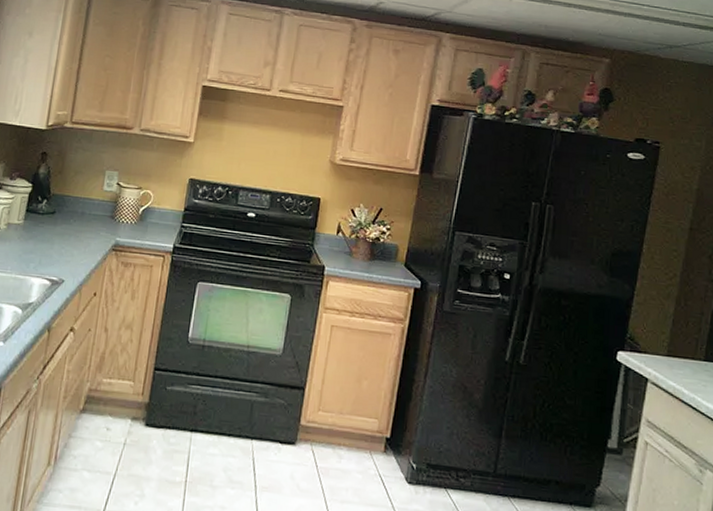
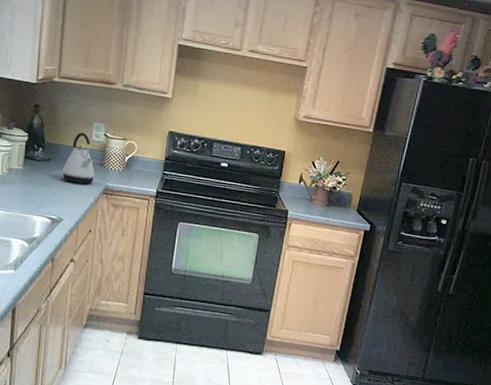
kettle: none [67,181,105,240] -> present [62,132,96,185]

